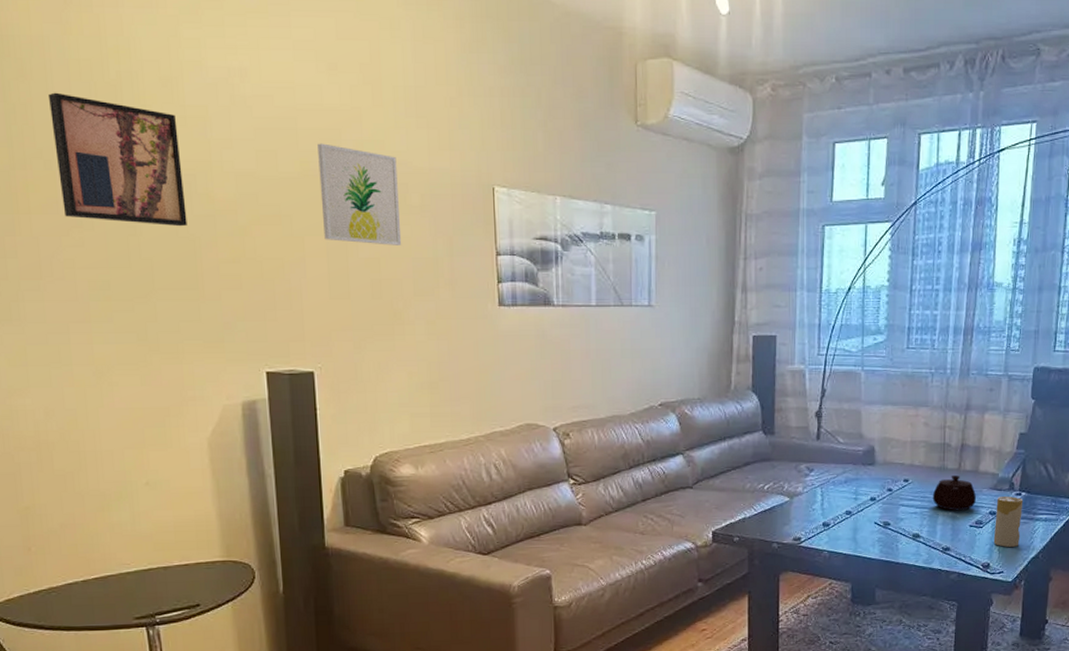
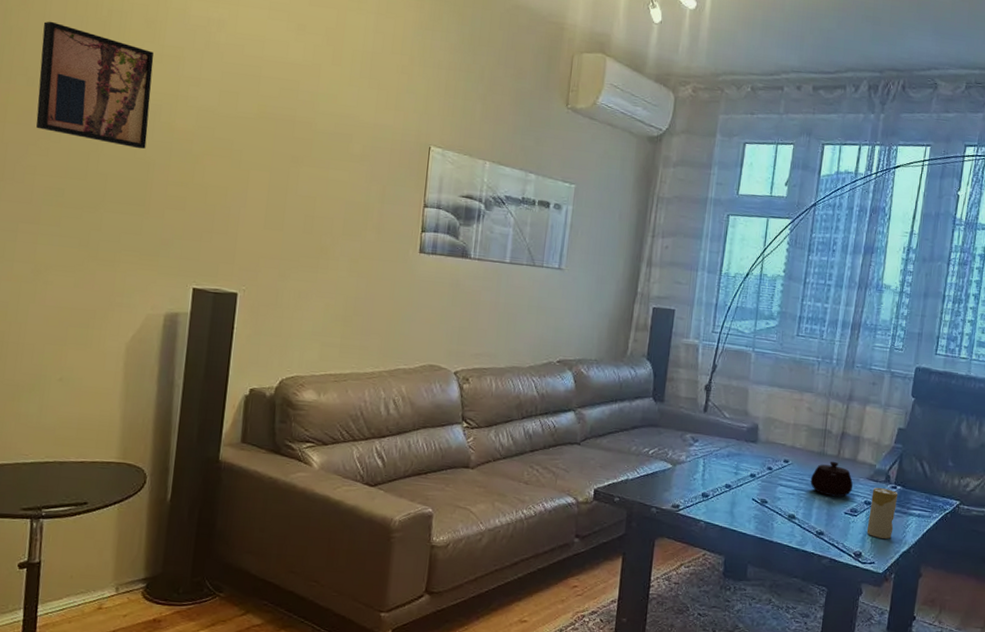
wall art: present [317,143,402,245] -> none [268,91,346,188]

